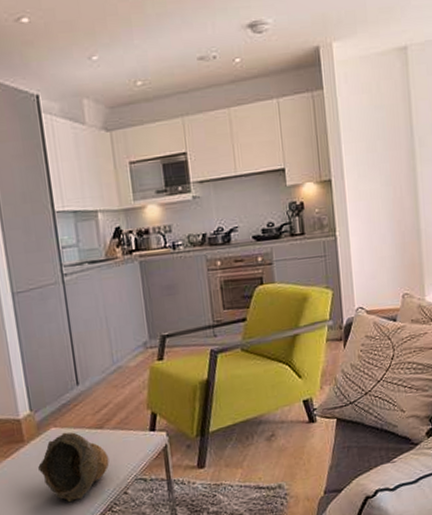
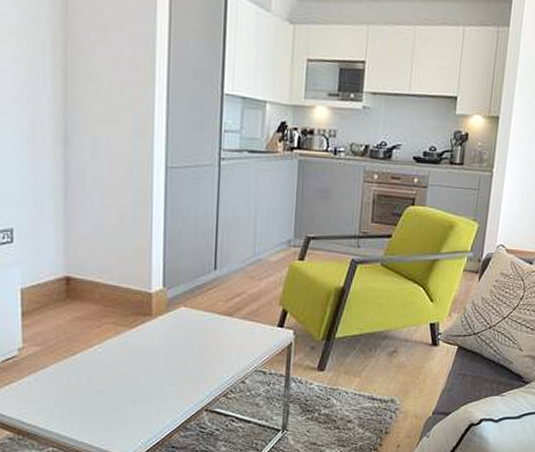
decorative bowl: present [38,432,109,503] -> none [161,313,233,382]

